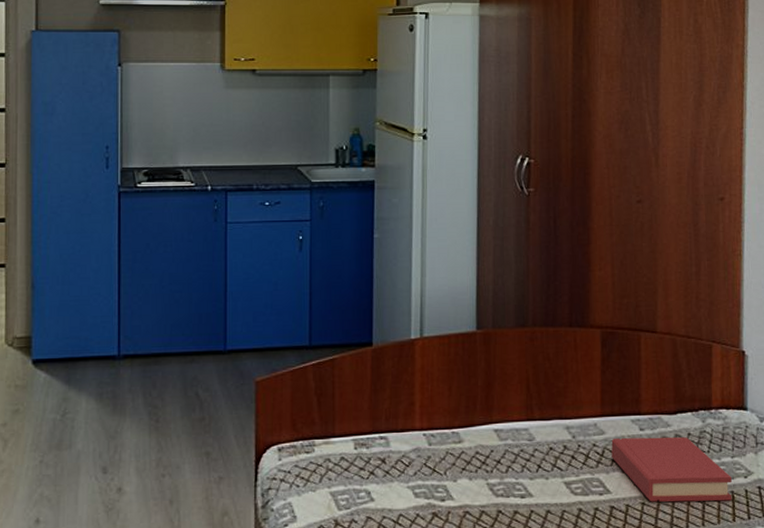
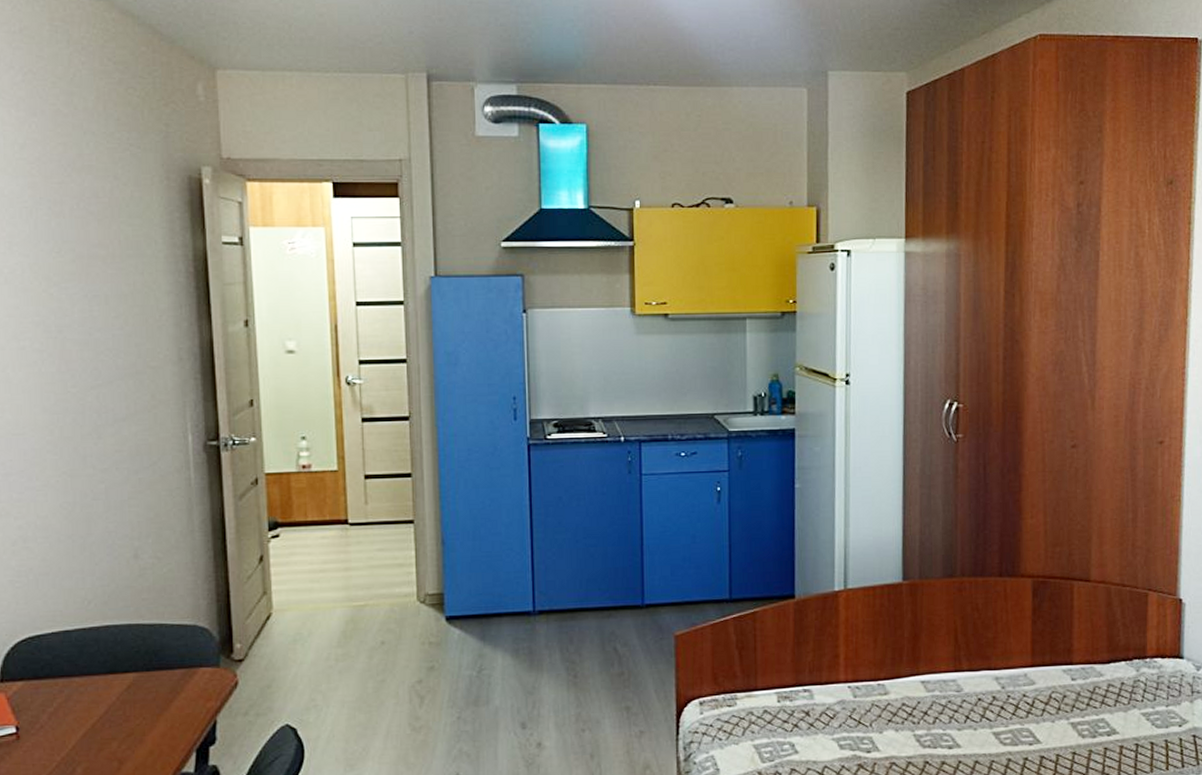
hardback book: present [611,437,732,502] -> none [1042,686,1166,752]

